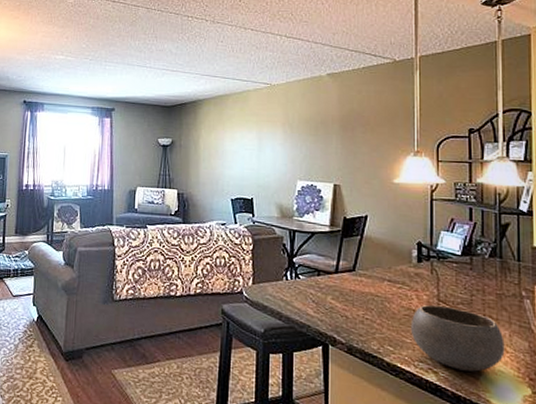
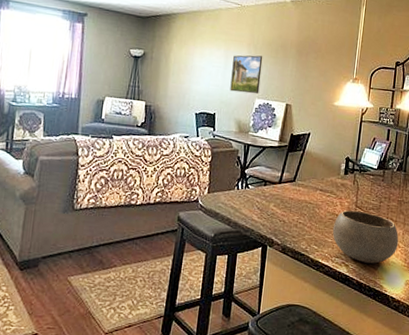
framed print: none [267,134,301,176] -> present [230,55,263,94]

